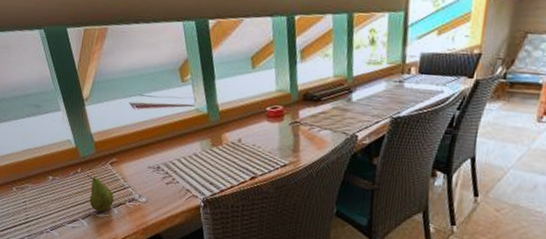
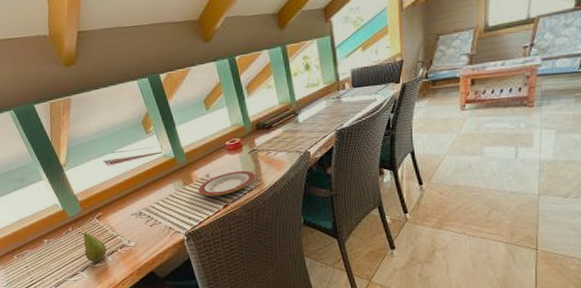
plate: none [225,141,293,166] -> present [197,170,256,196]

